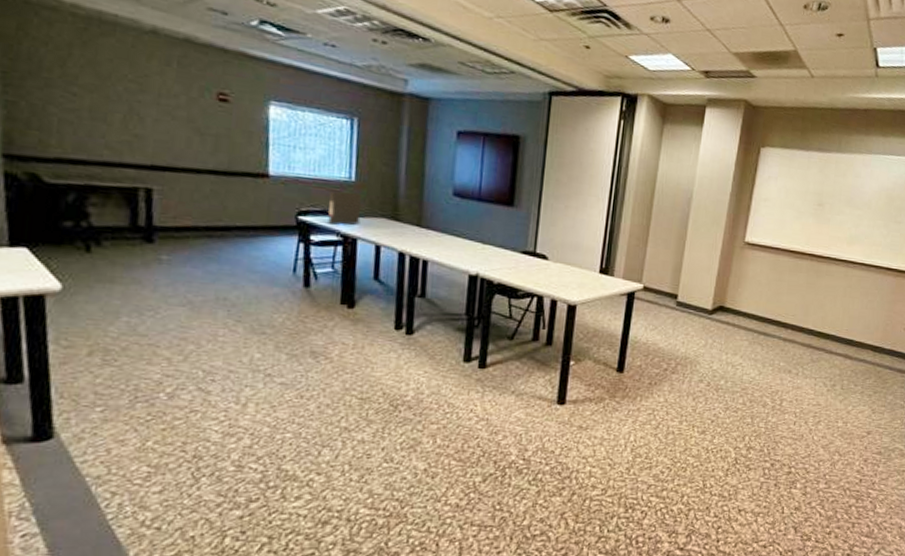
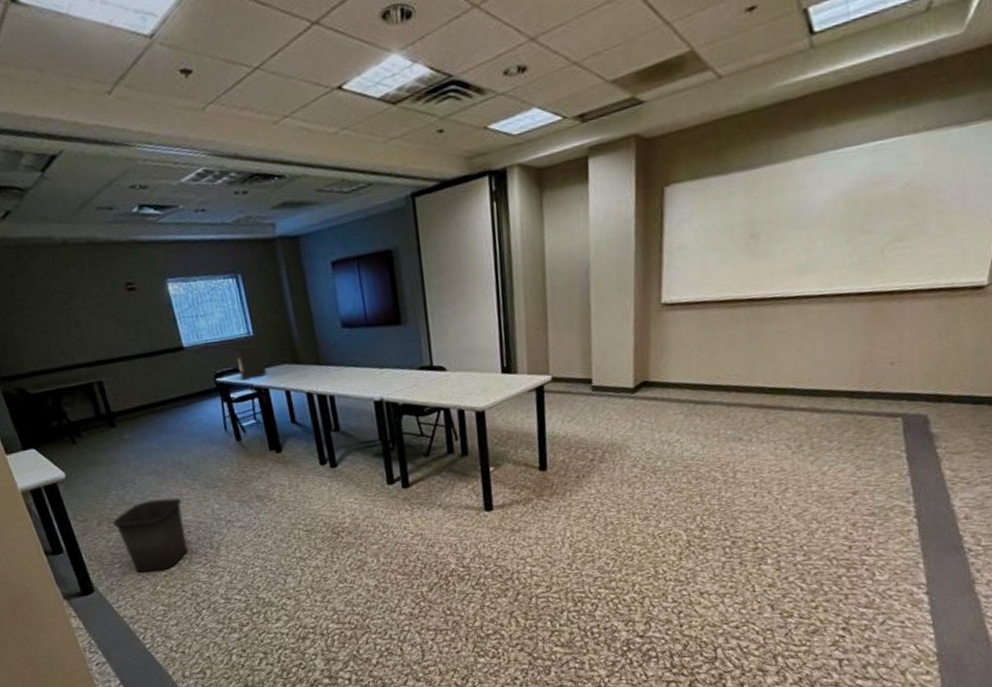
waste bin: none [109,334,213,424] -> present [112,498,188,574]

